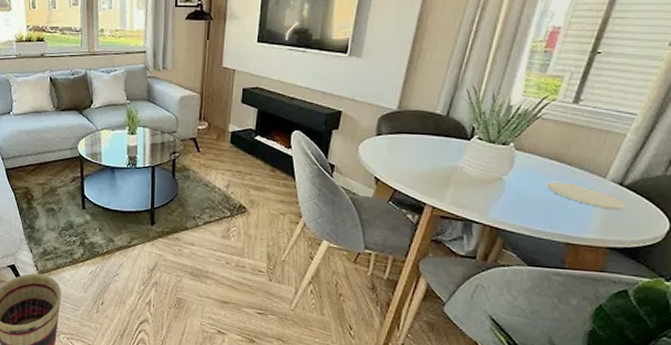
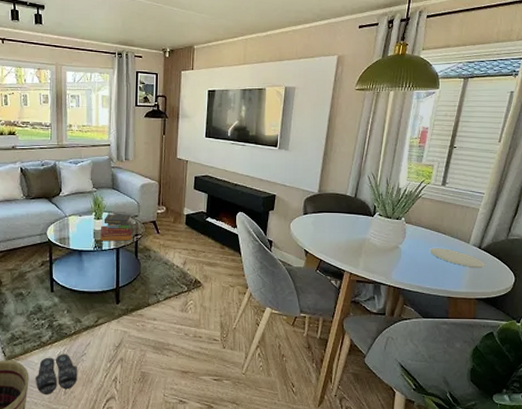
slippers: none [67,272,111,311] -> present [35,354,78,394]
books: none [133,129,169,159] -> present [100,214,132,242]

